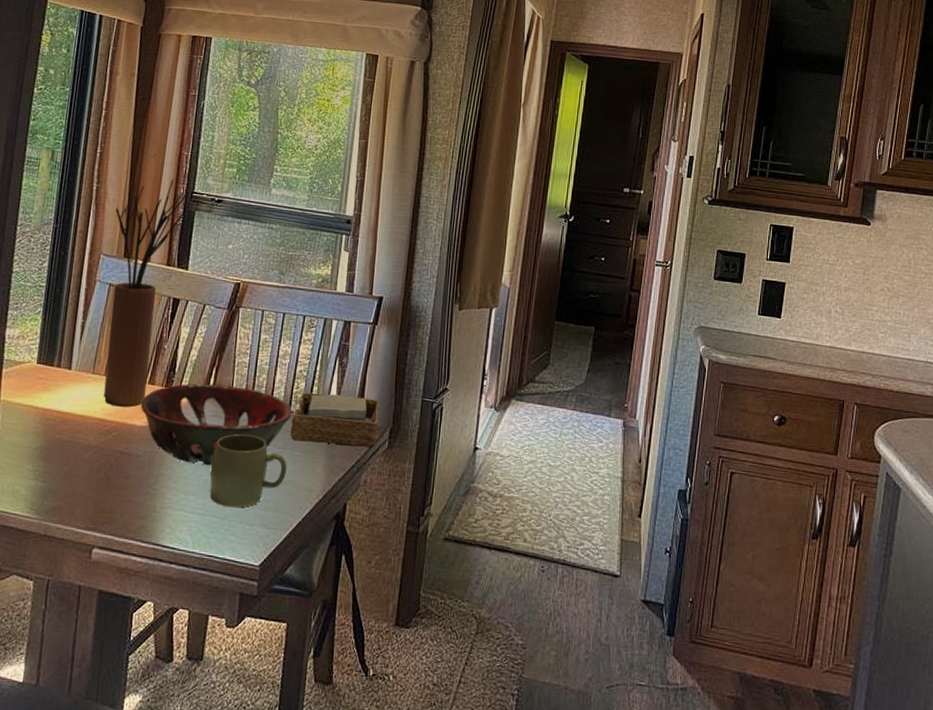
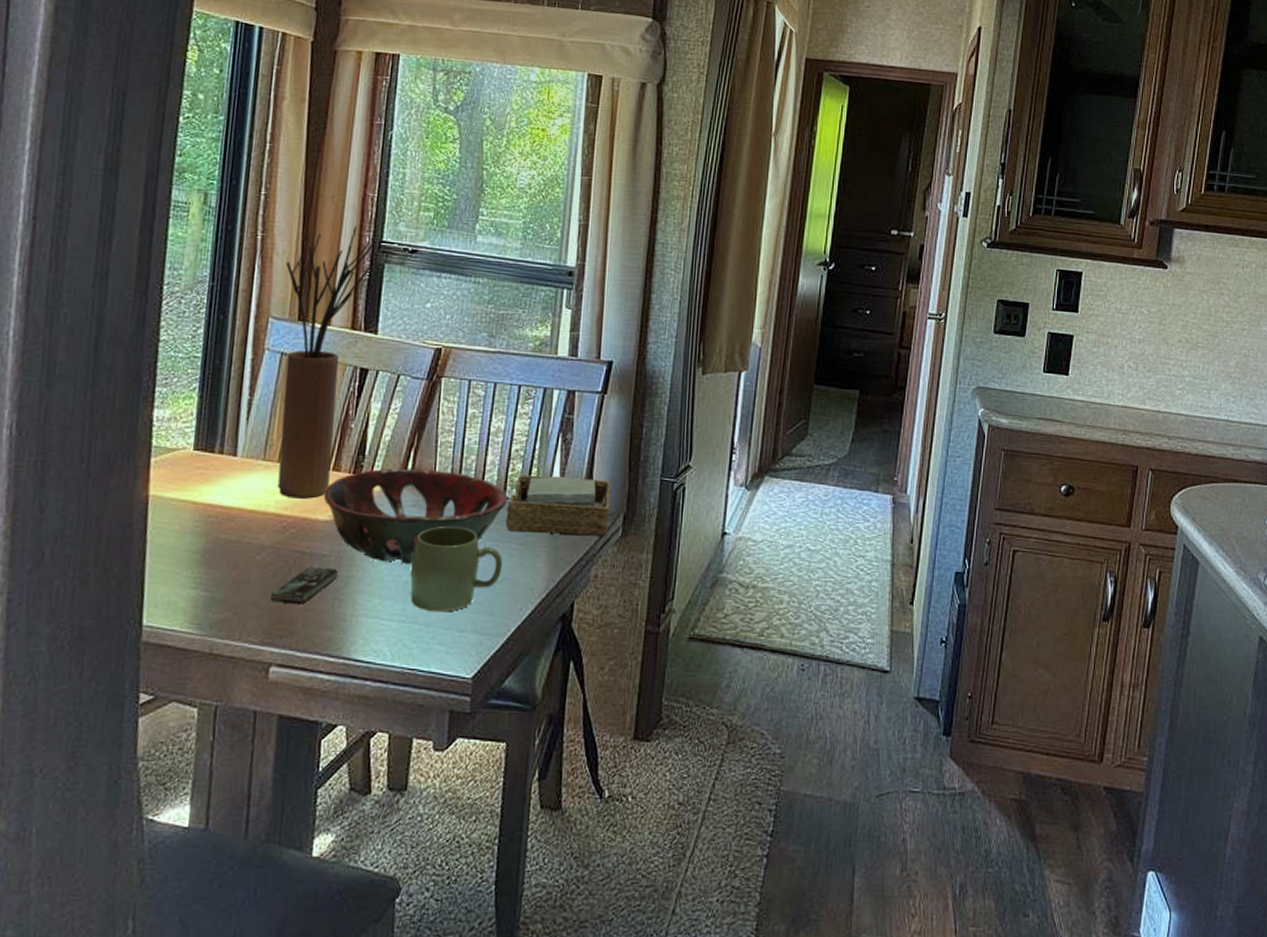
mobile phone: none [95,465,151,497] -> present [270,567,338,605]

